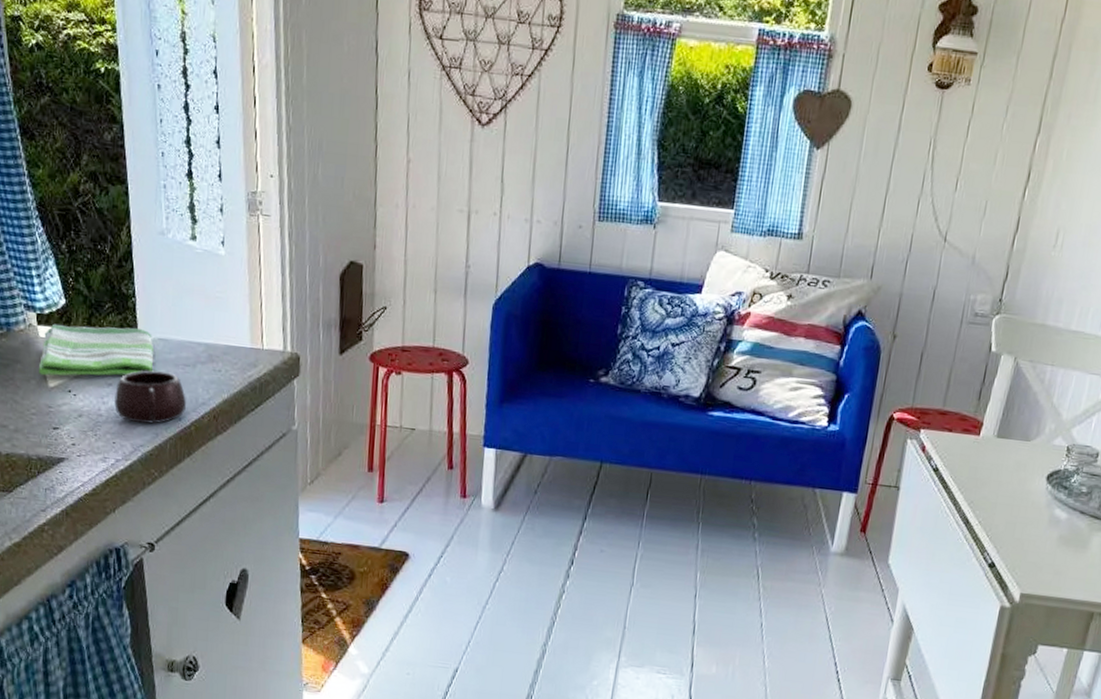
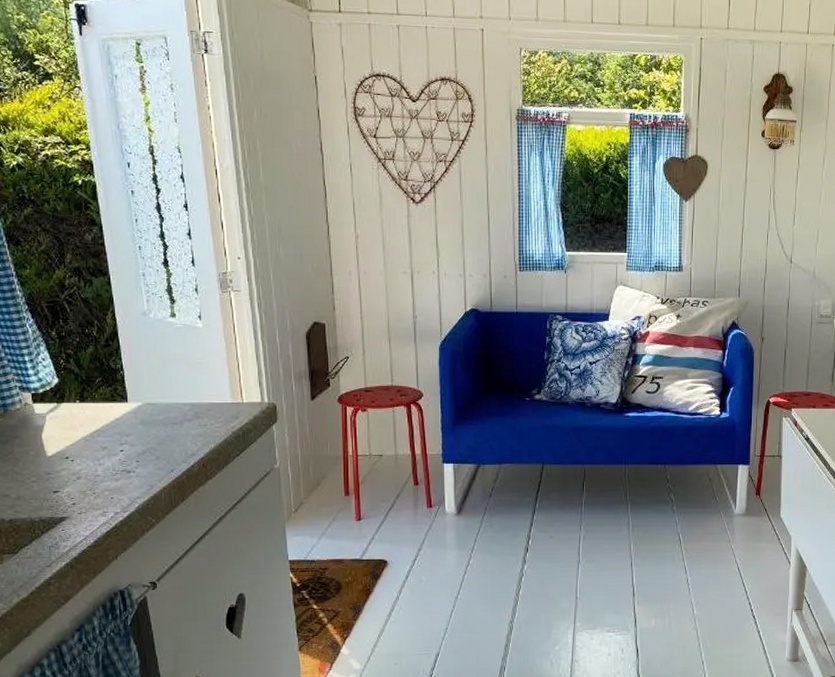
dish towel: present [39,323,155,376] -> none [37,396,144,447]
mug: present [114,370,187,424] -> none [110,432,178,479]

